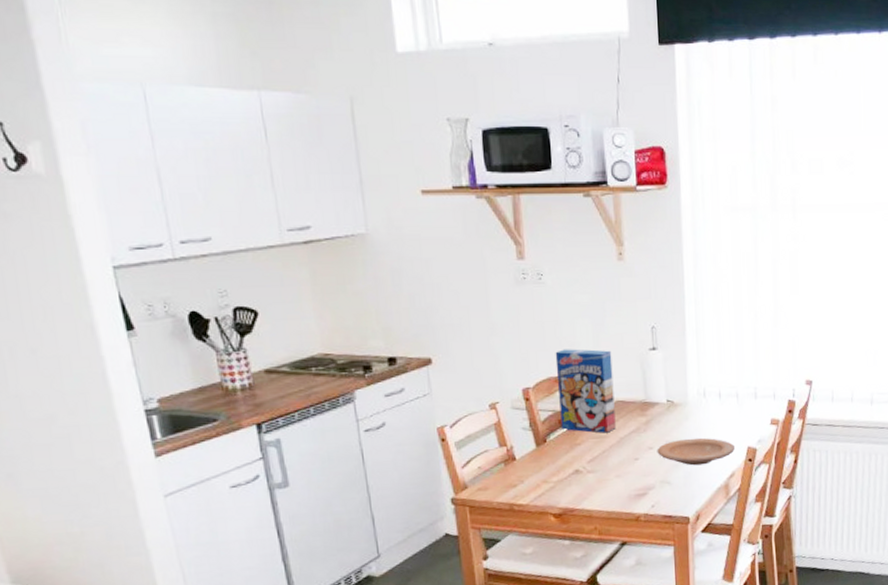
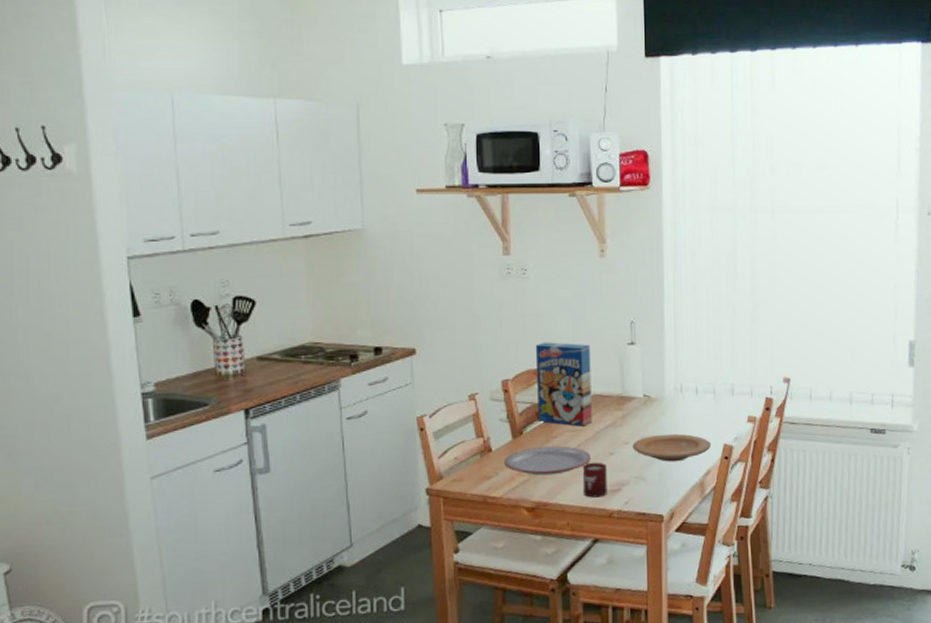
plate: none [528,452,617,483] -> present [504,445,591,476]
cup: none [607,467,634,503] -> present [582,462,607,498]

